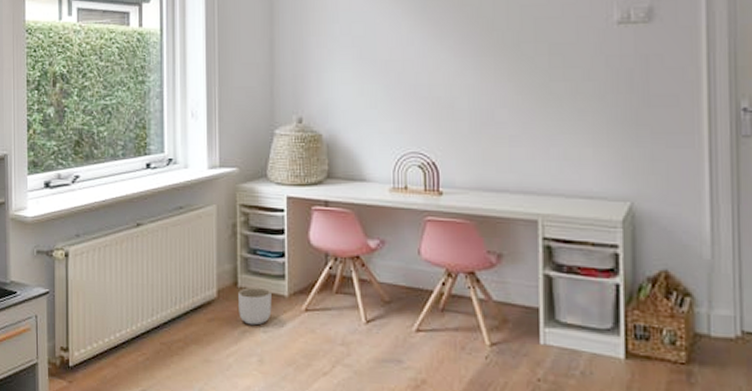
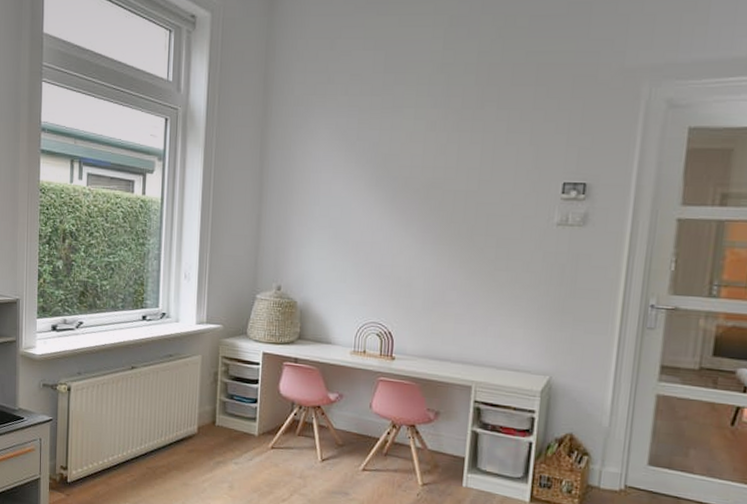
planter: present [238,287,272,326] -> none [215,426,244,458]

